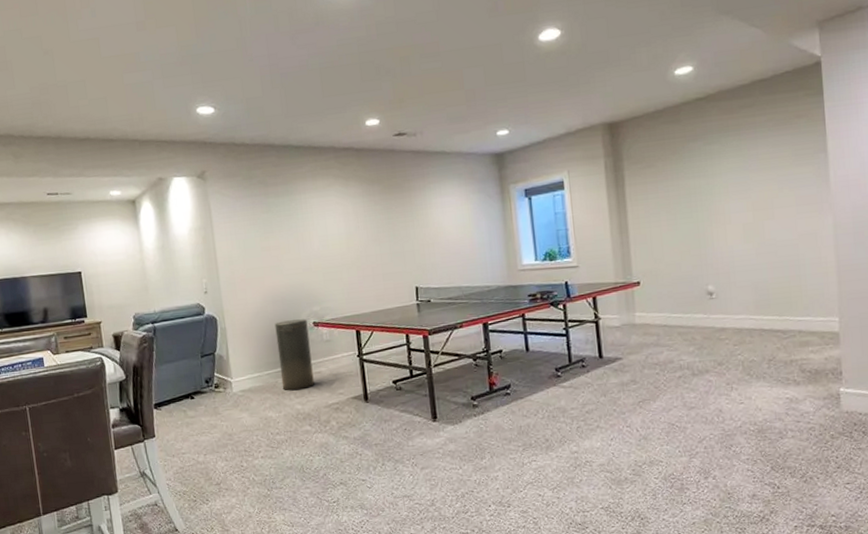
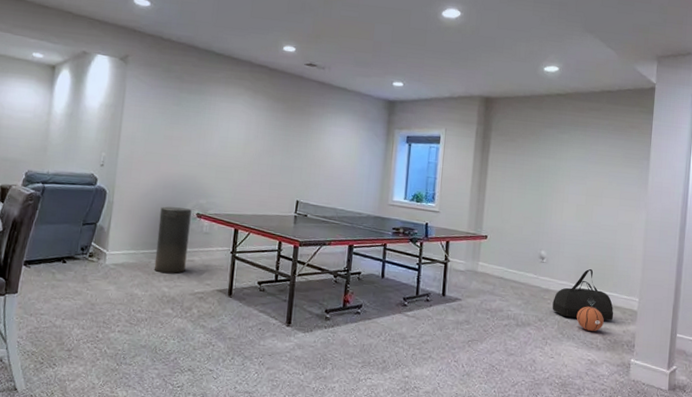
duffel bag: none [731,294,810,355] -> present [552,268,614,320]
basketball: none [763,337,799,366] -> present [576,306,604,331]

